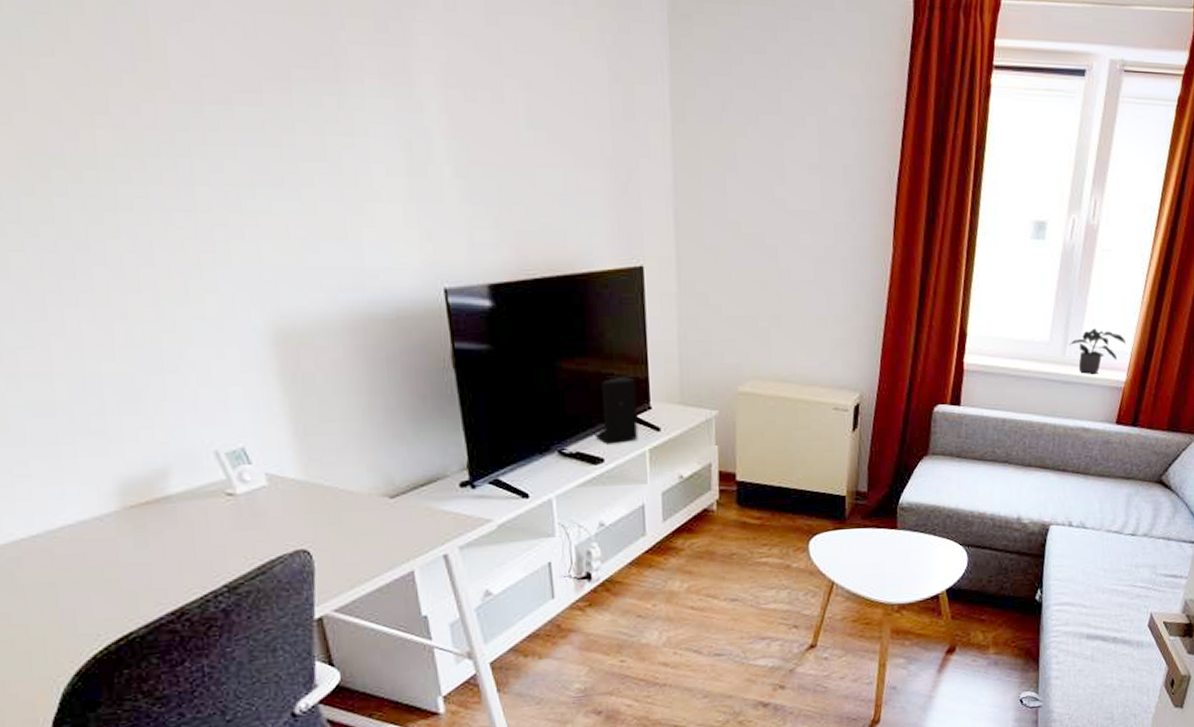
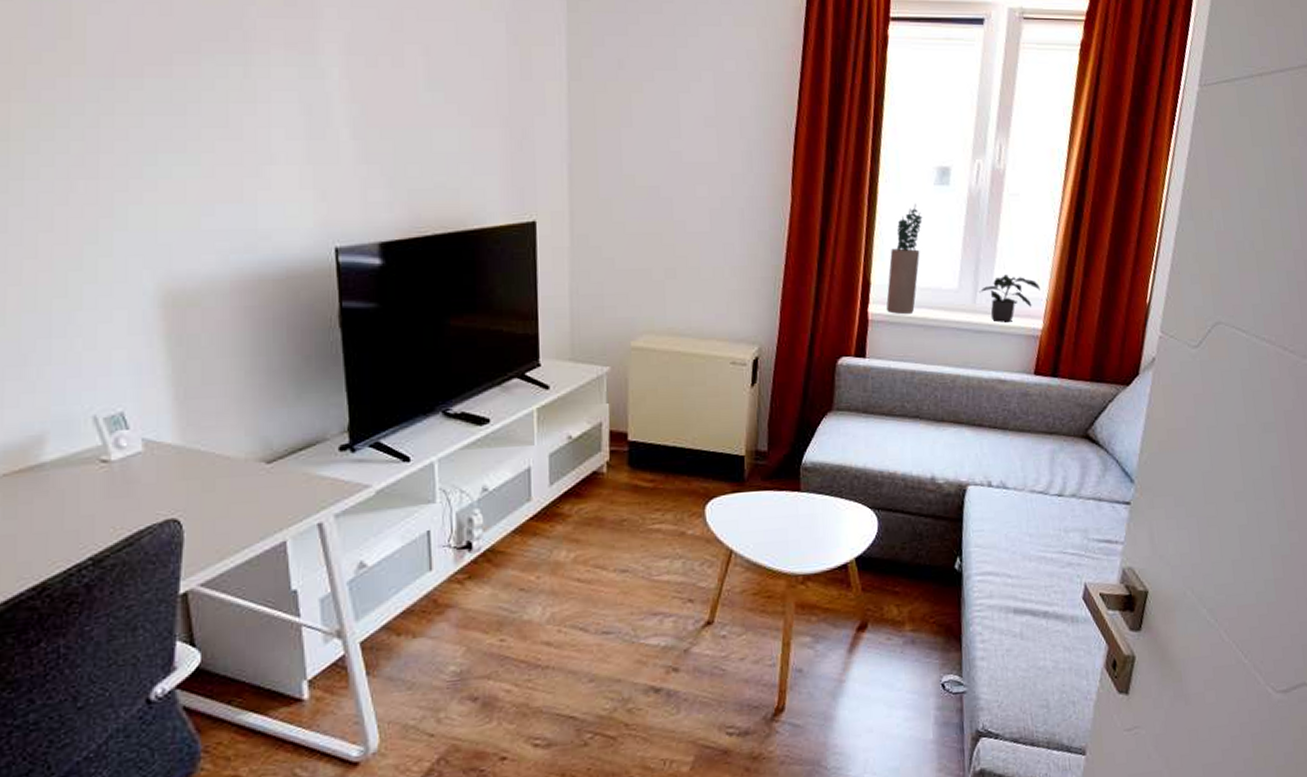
speaker: present [594,376,639,444] -> none [480,332,527,404]
vase: none [980,256,1018,366] -> present [886,203,923,315]

